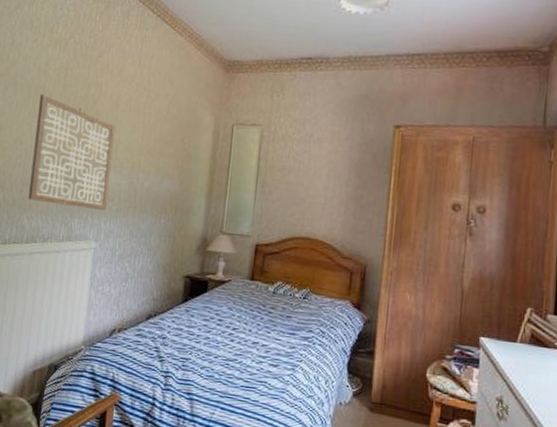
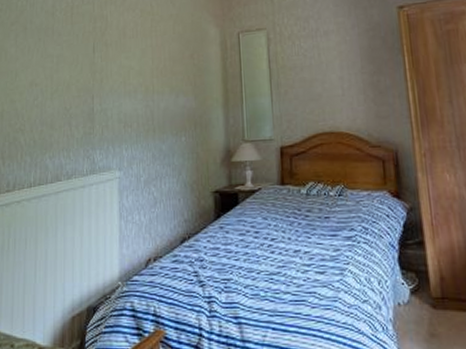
wall art: present [28,93,116,210] -> none [49,34,127,139]

